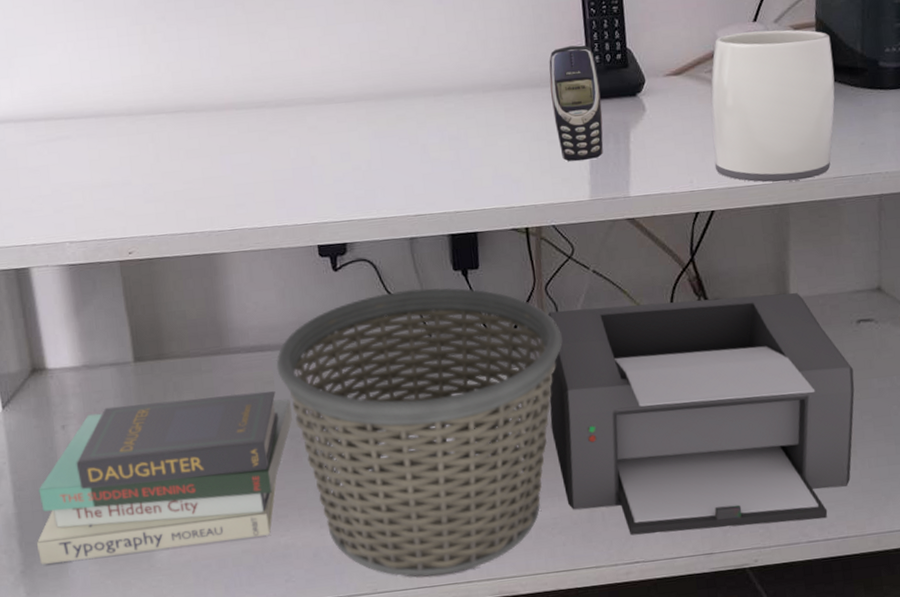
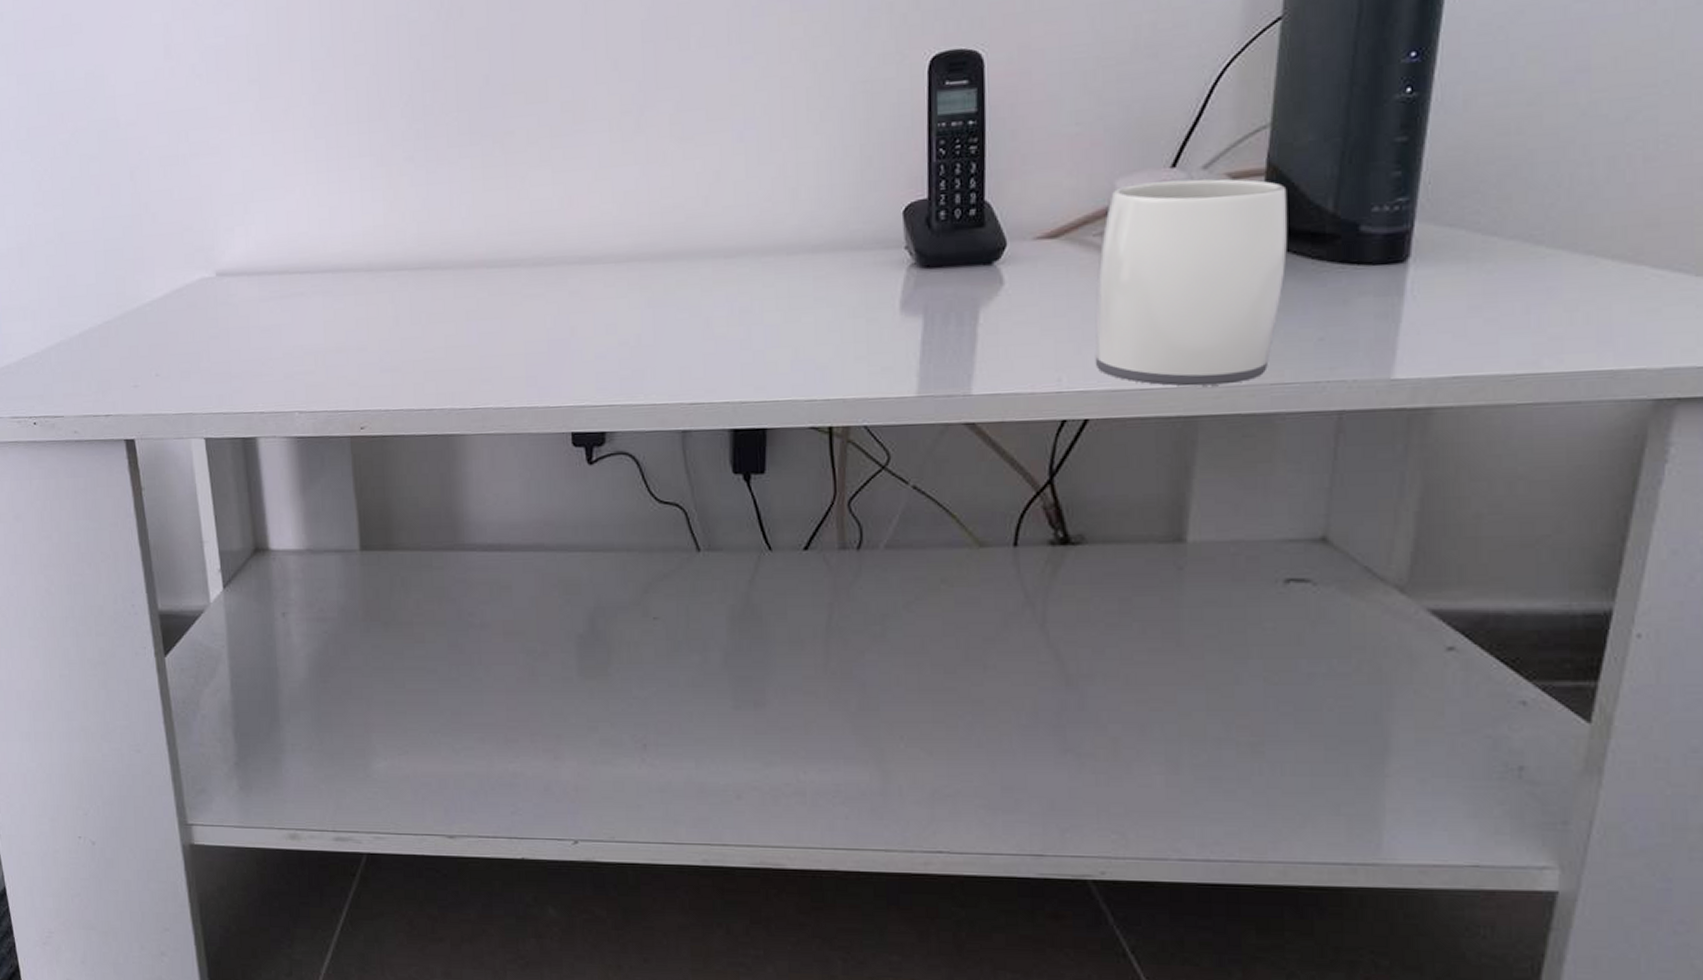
books: present [36,390,292,565] -> none [251,597,530,760]
basket: present [276,287,562,578] -> none [515,492,865,832]
printer: present [548,292,855,536] -> none [841,532,1272,833]
mobile phone: present [549,45,604,162] -> none [875,196,944,347]

